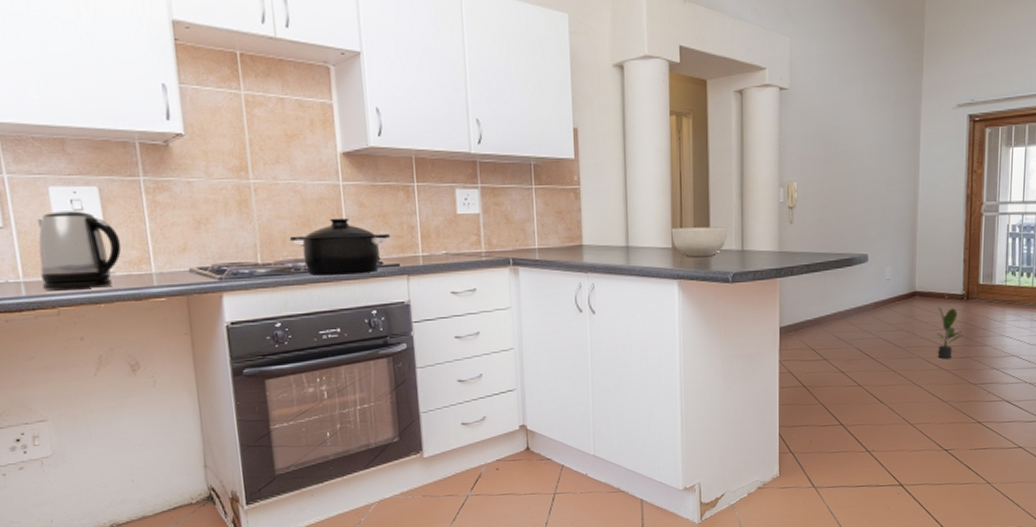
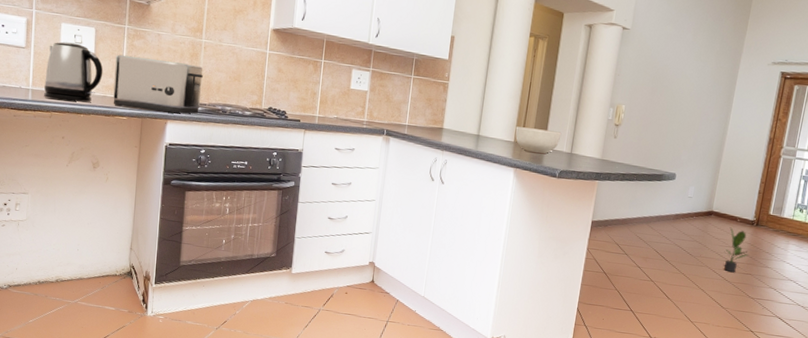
toaster: none [134,214,263,286] -> present [113,54,203,114]
saucepan: present [289,217,391,276] -> none [222,77,298,123]

